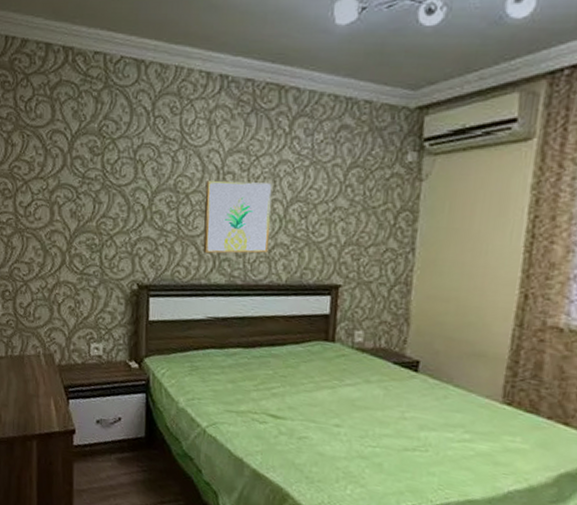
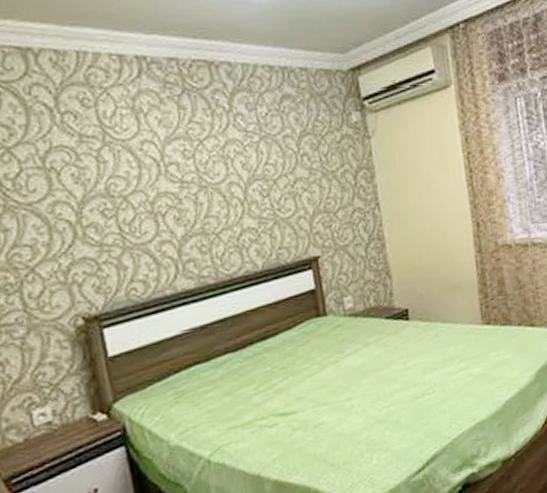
wall art: present [202,180,272,254] -> none [145,167,236,260]

